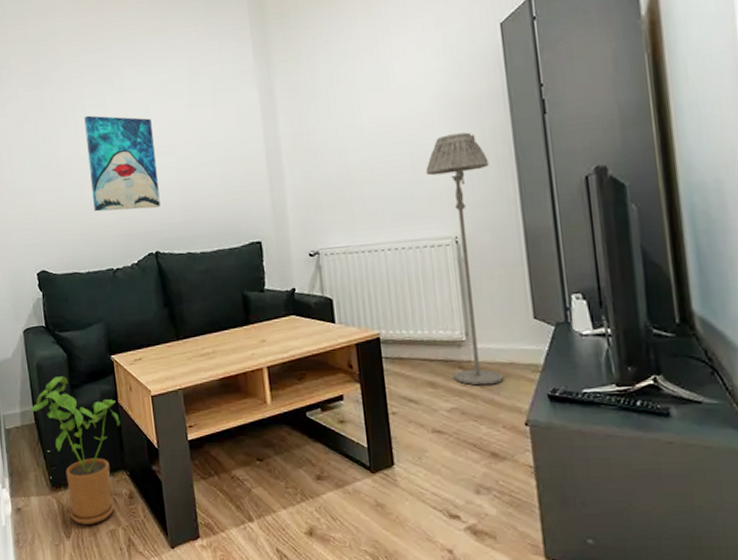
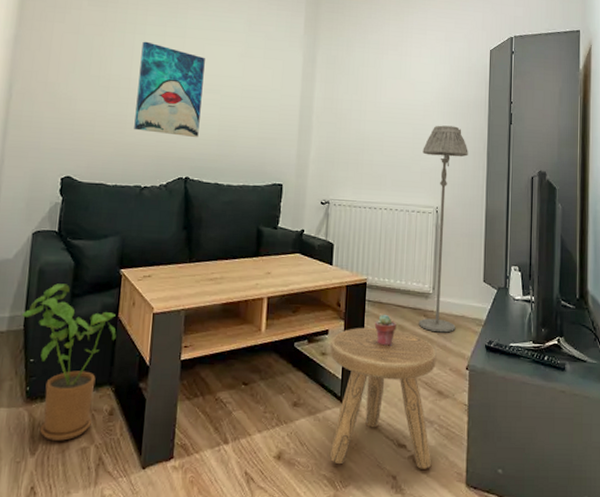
stool: none [348,387,497,542] -> present [329,327,437,469]
potted succulent: none [397,370,426,407] -> present [374,314,396,346]

